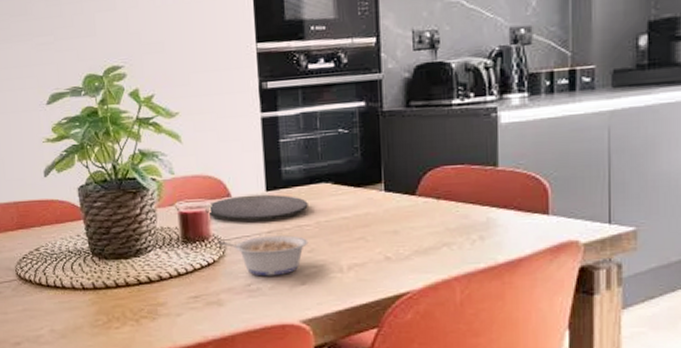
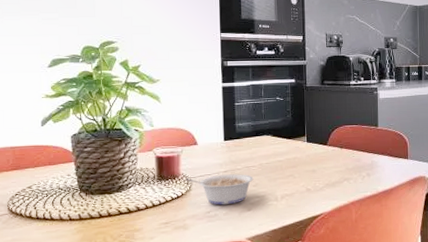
plate: present [207,194,308,221] -> none [178,143,254,163]

